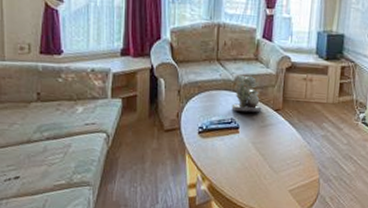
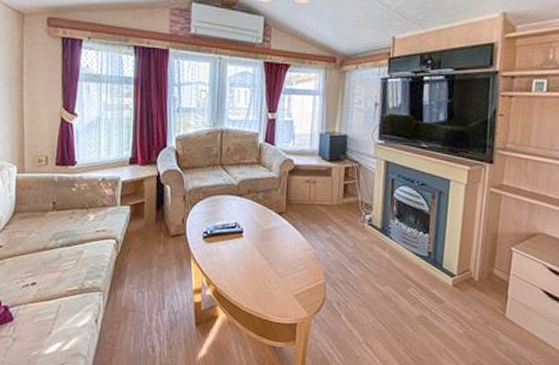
succulent plant: present [231,75,262,113] -> none [235,179,266,217]

